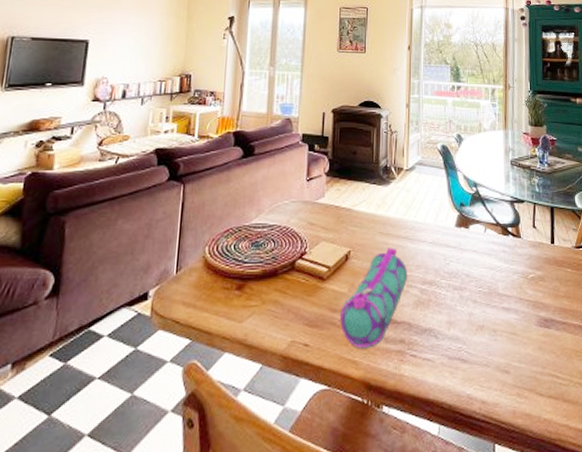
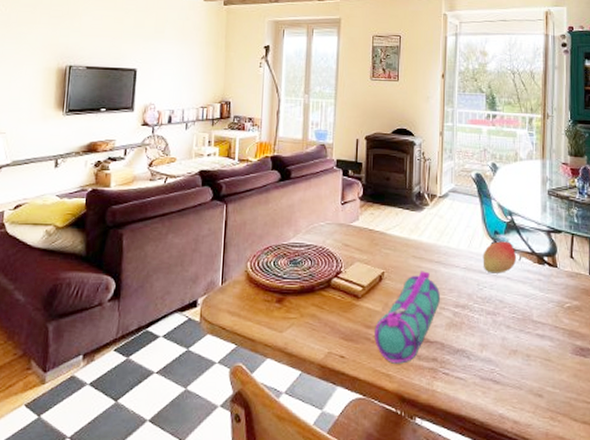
fruit: none [449,213,482,247] -> present [483,241,517,274]

